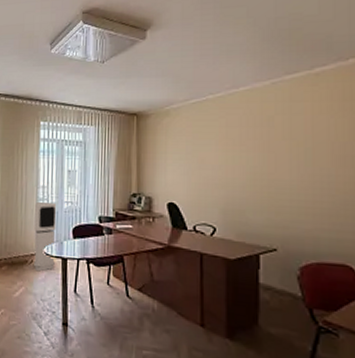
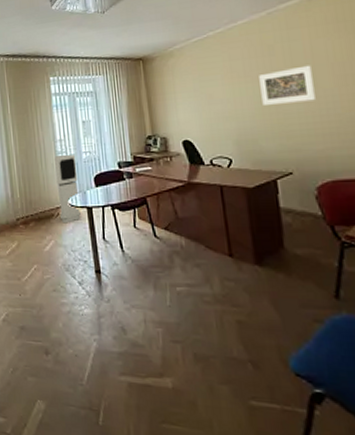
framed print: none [255,141,310,179] -> present [259,65,315,105]

